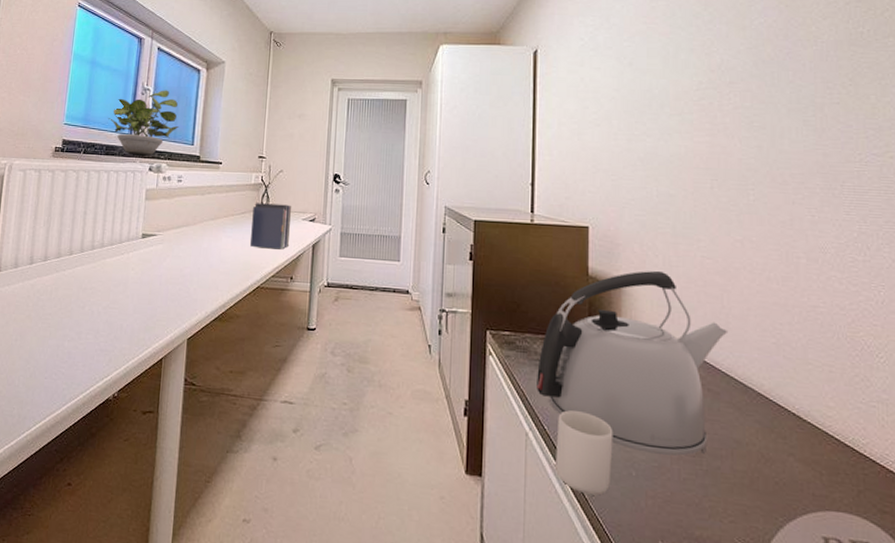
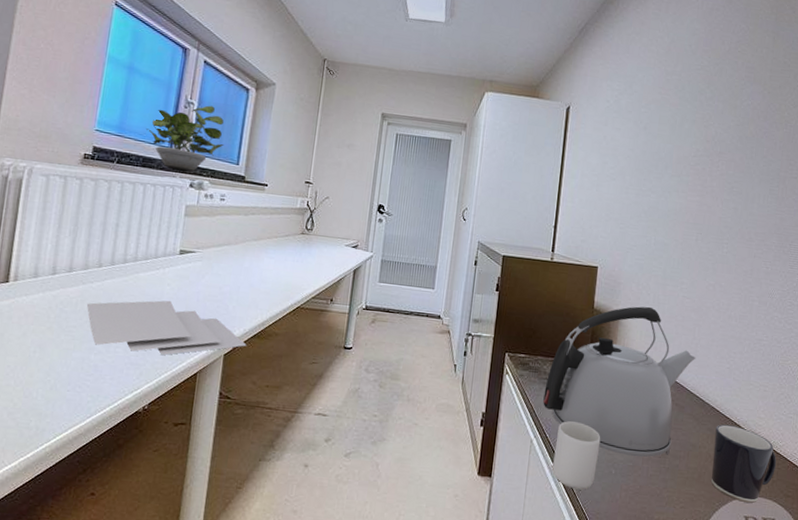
papers: none [60,284,209,341] -> present [86,300,247,356]
books: present [250,203,292,250] -> none [293,226,336,273]
mug: none [766,415,861,520] -> present [711,424,777,503]

